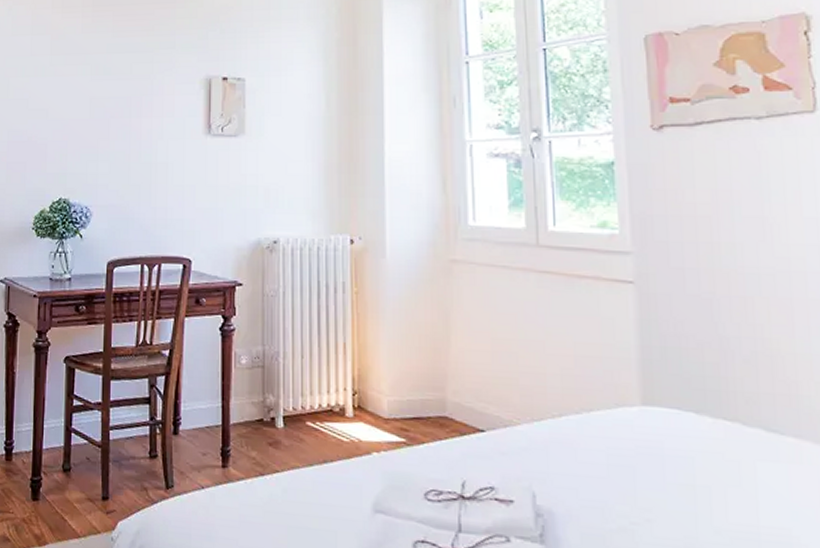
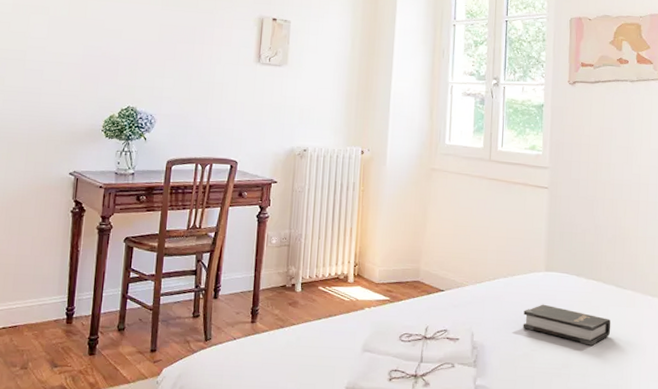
hardback book: none [612,454,764,521] -> present [523,304,611,346]

